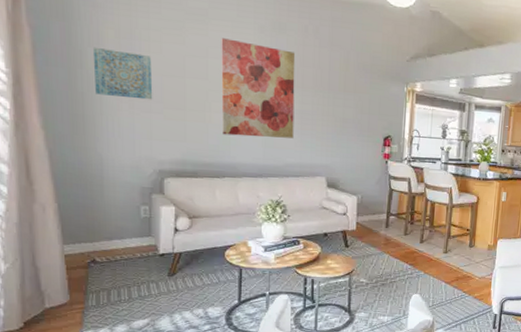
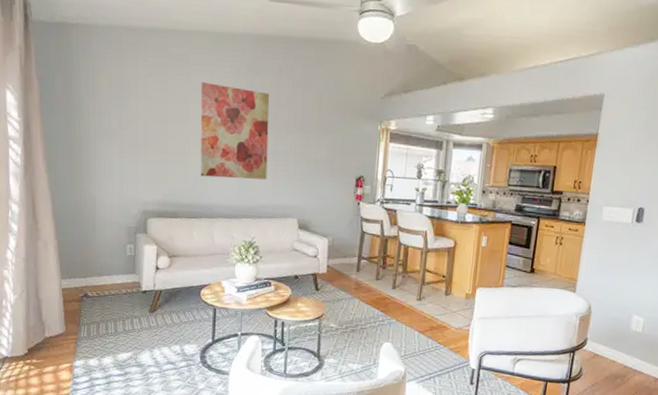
wall art: present [92,47,153,100] -> none [89,95,139,144]

